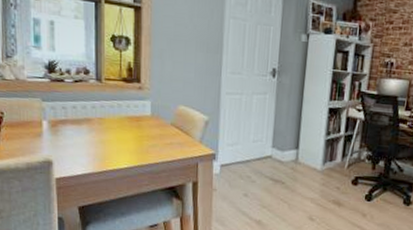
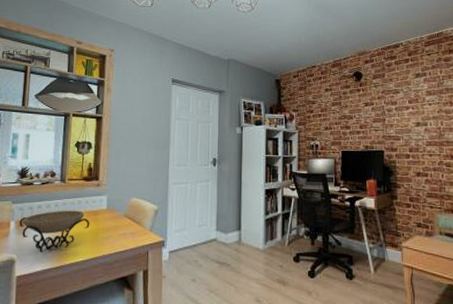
decorative bowl: none [53,113,133,156] -> present [19,210,90,252]

